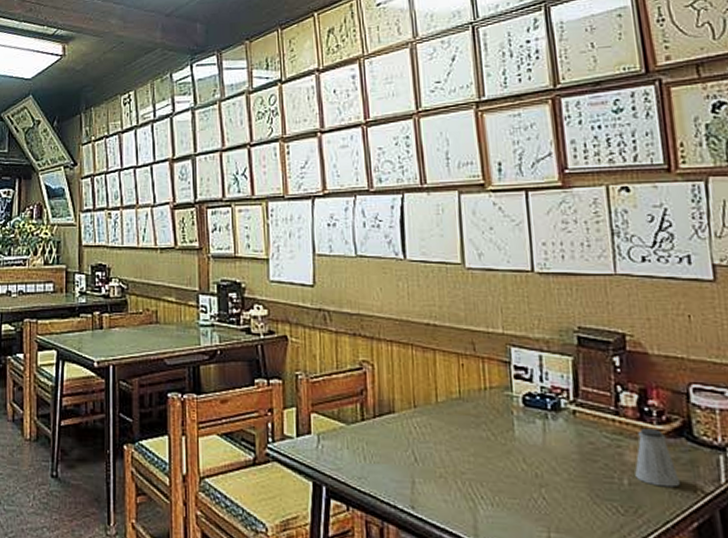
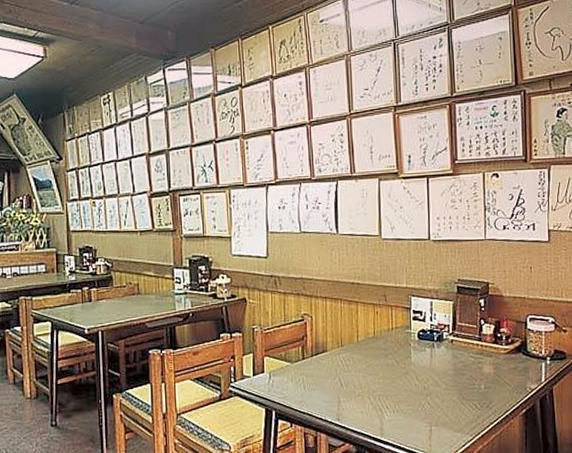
saltshaker: present [635,427,681,488] -> none [489,348,517,388]

